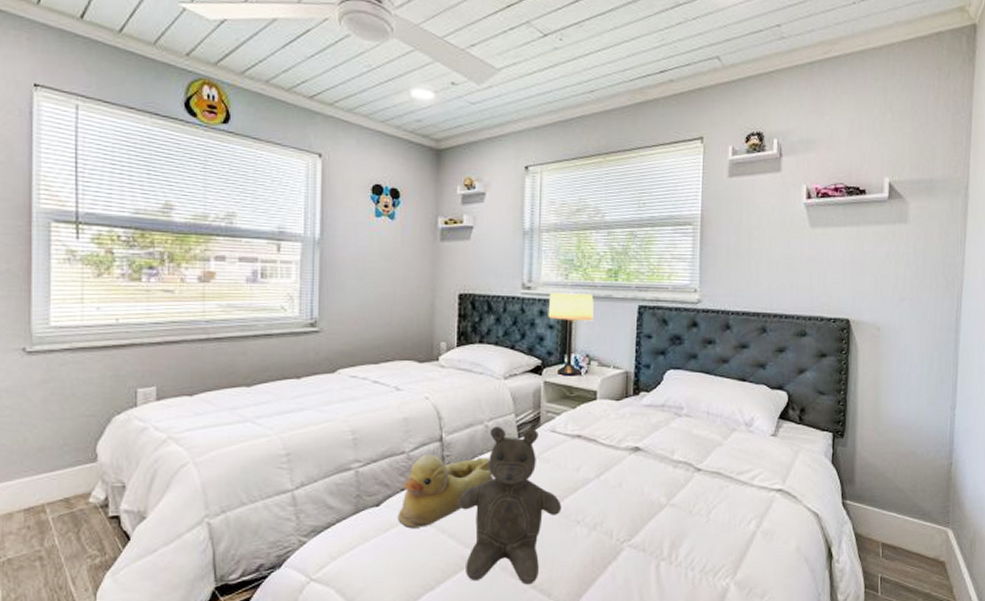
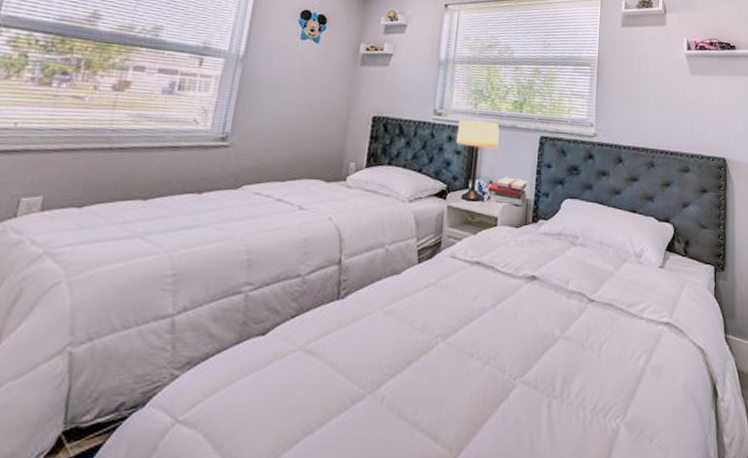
rubber duck: present [398,453,494,528] -> none [284,277,390,360]
teddy bear: present [459,426,562,585] -> none [350,250,456,427]
books: none [585,351,627,380] -> present [488,178,528,207]

